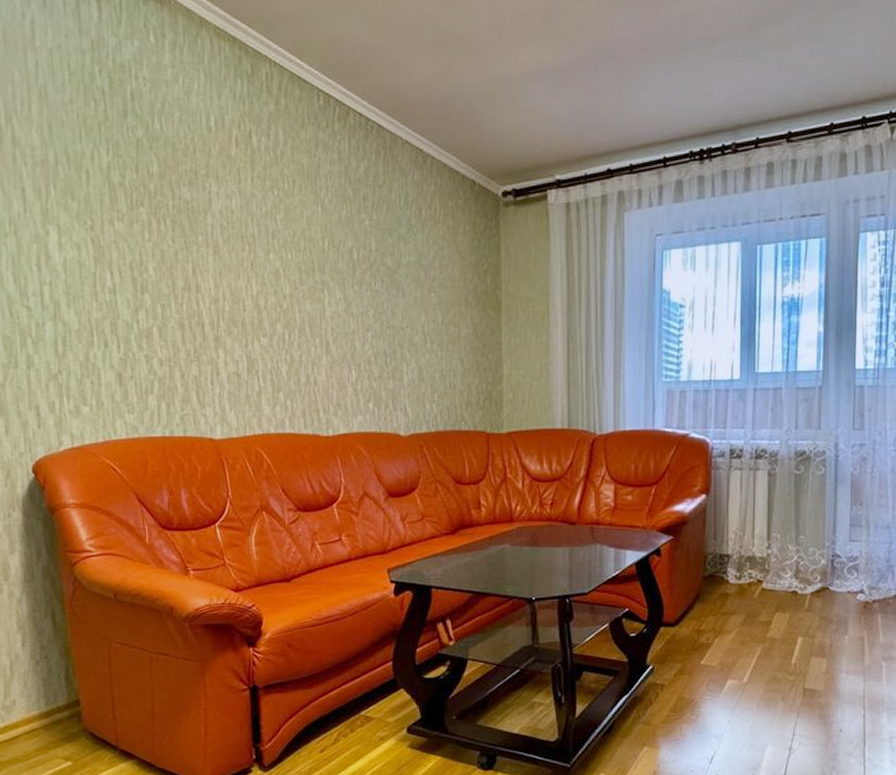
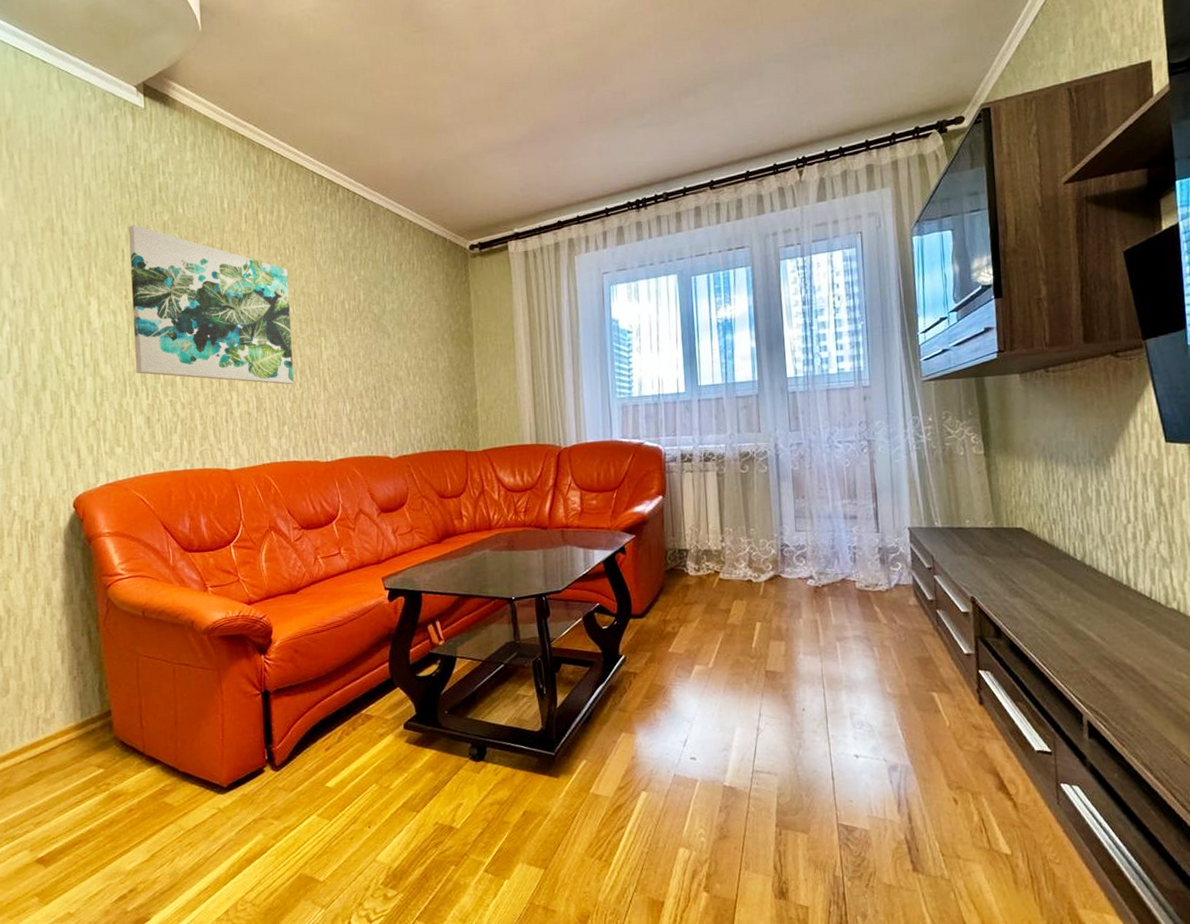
wall art: none [94,139,291,344] -> present [128,224,294,384]

